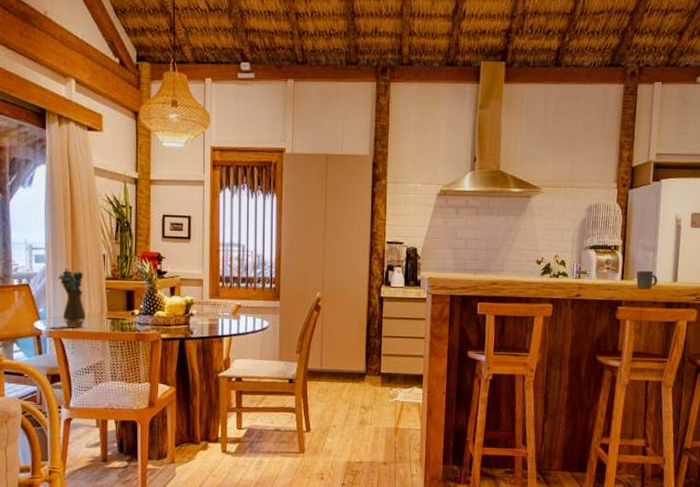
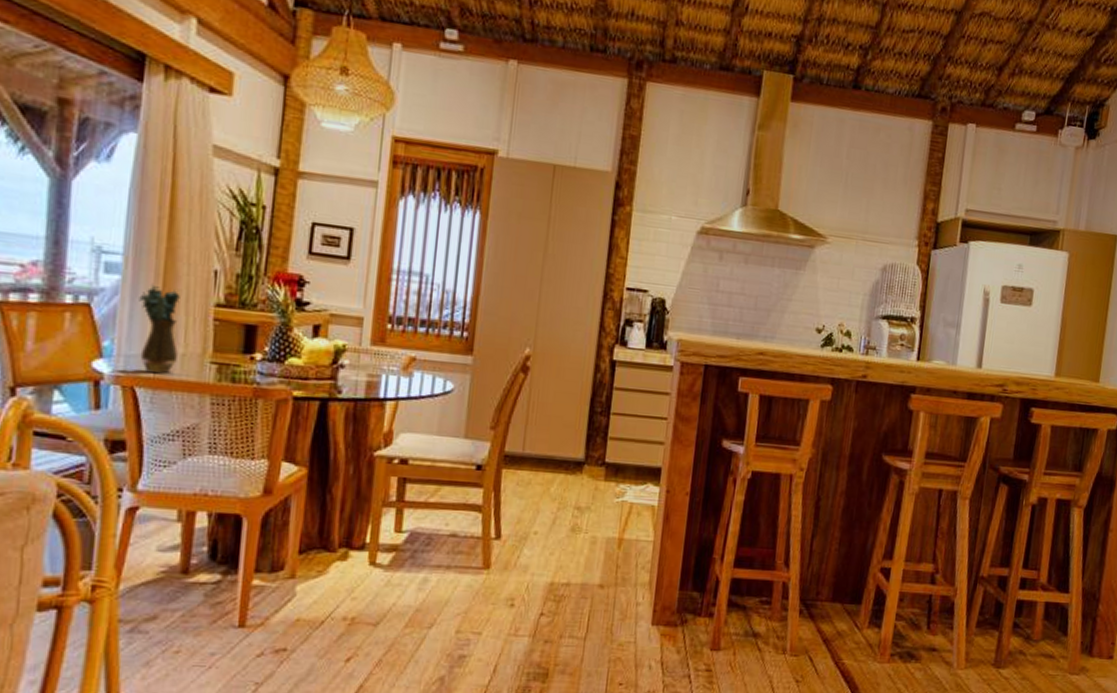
mug: present [636,270,658,290] -> none [934,350,960,376]

